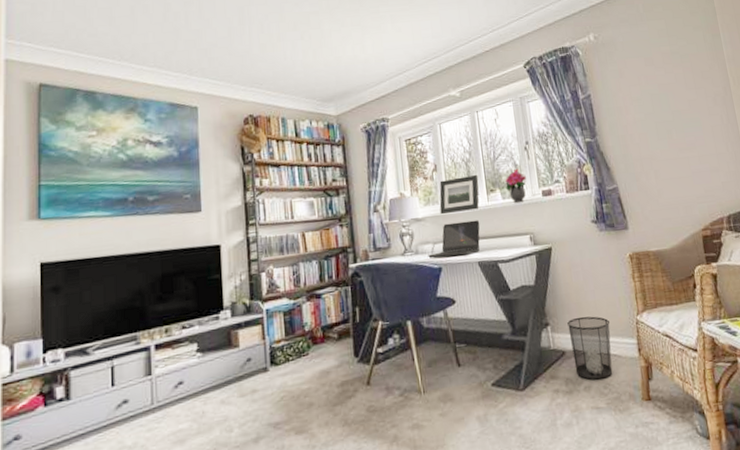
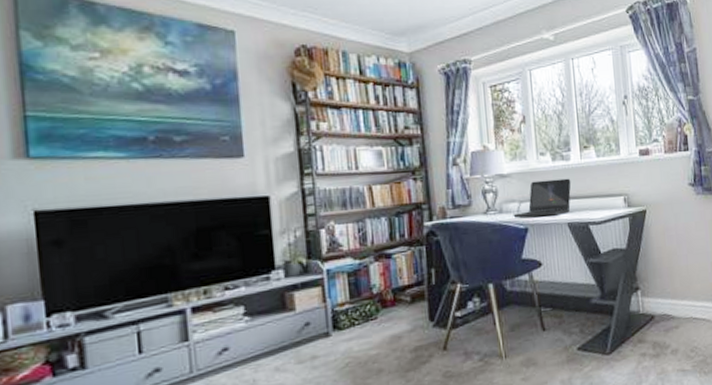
picture frame: present [439,175,479,215] -> none [527,130,572,171]
potted flower: present [501,168,528,204] -> none [595,124,624,162]
waste bin: present [567,316,613,380] -> none [658,281,701,344]

